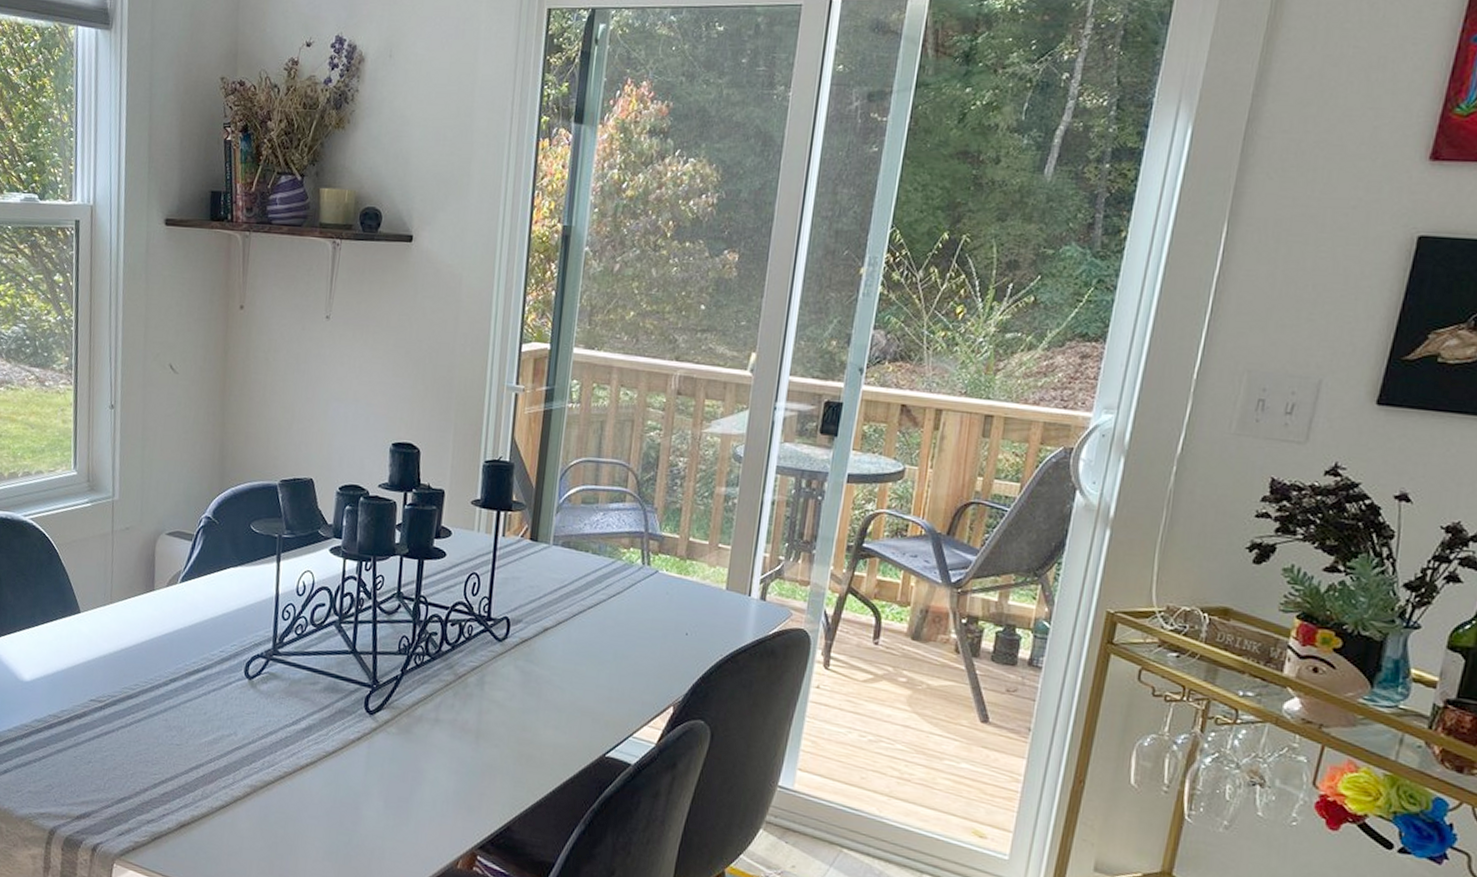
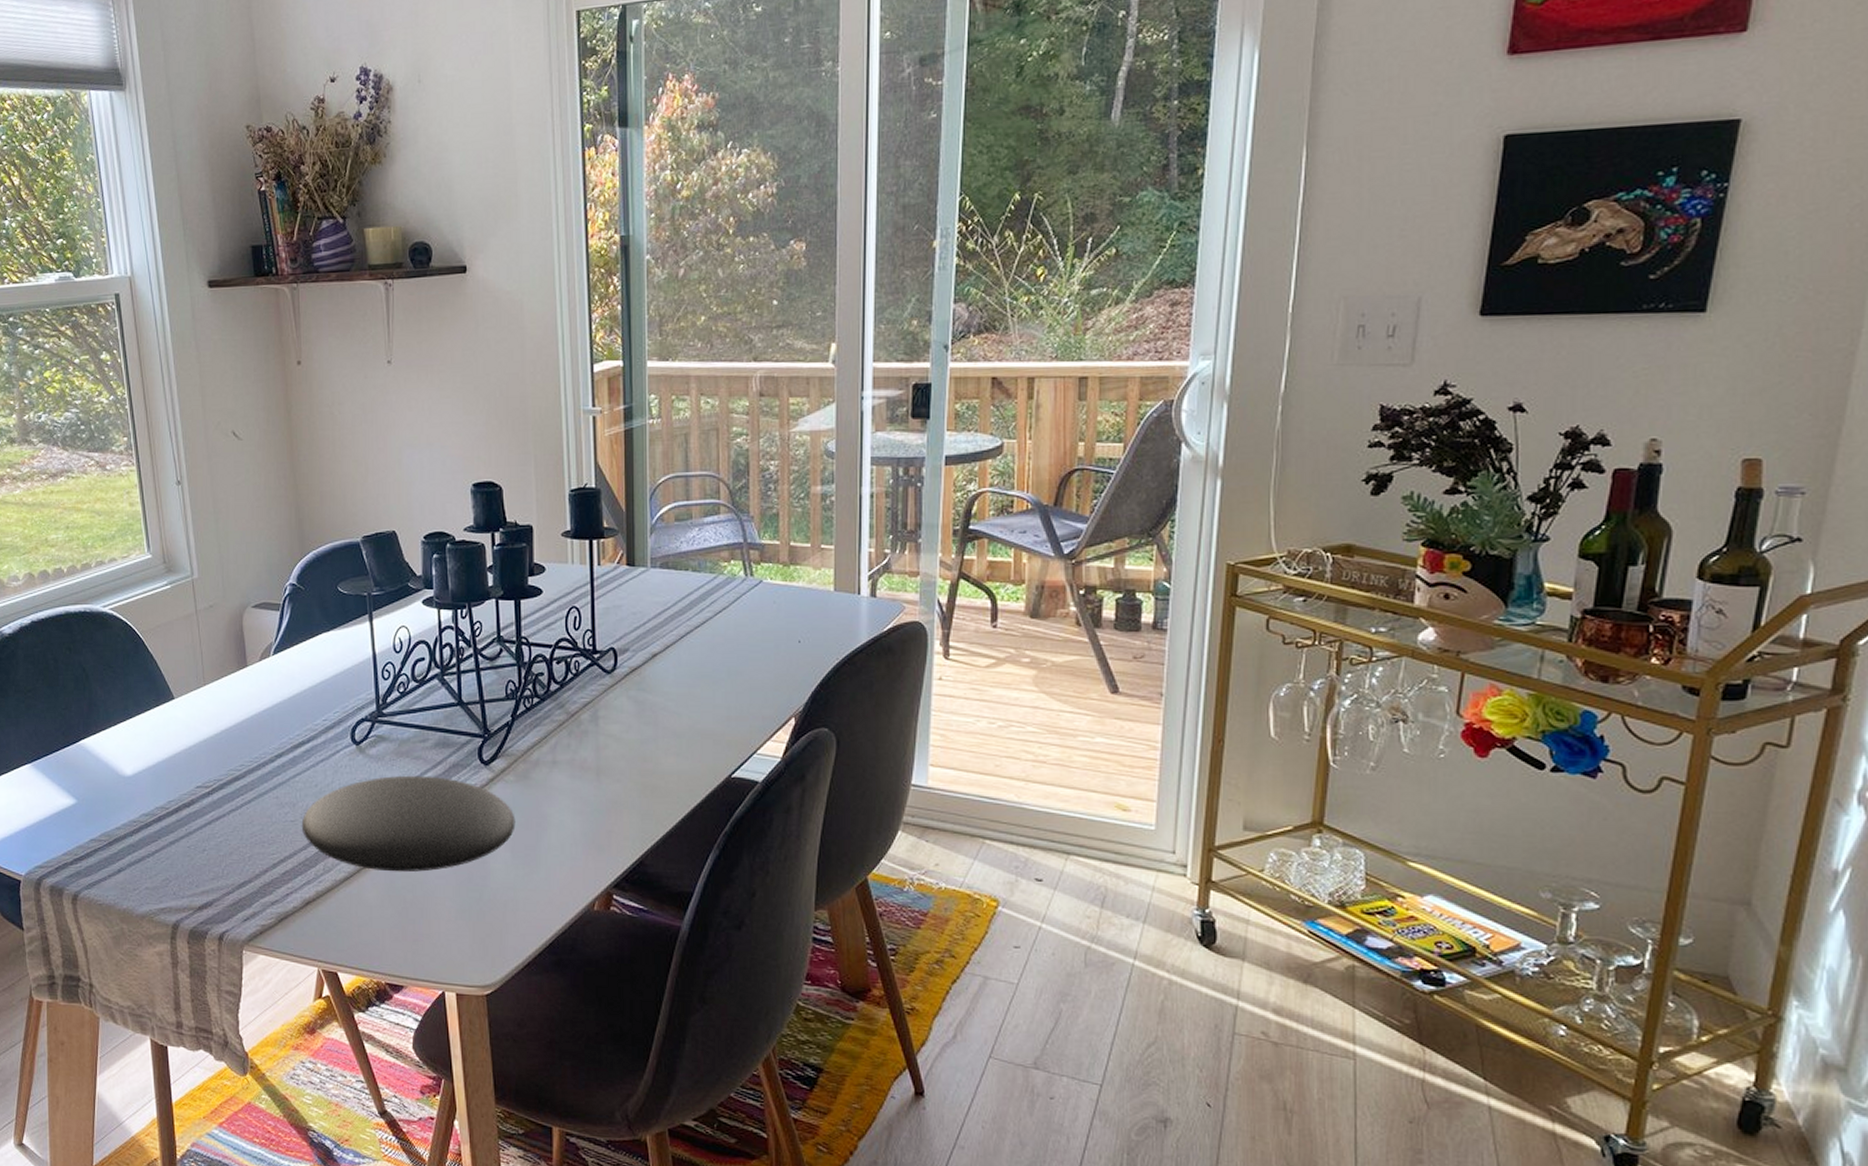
plate: none [185,713,393,810] -> present [301,775,516,872]

